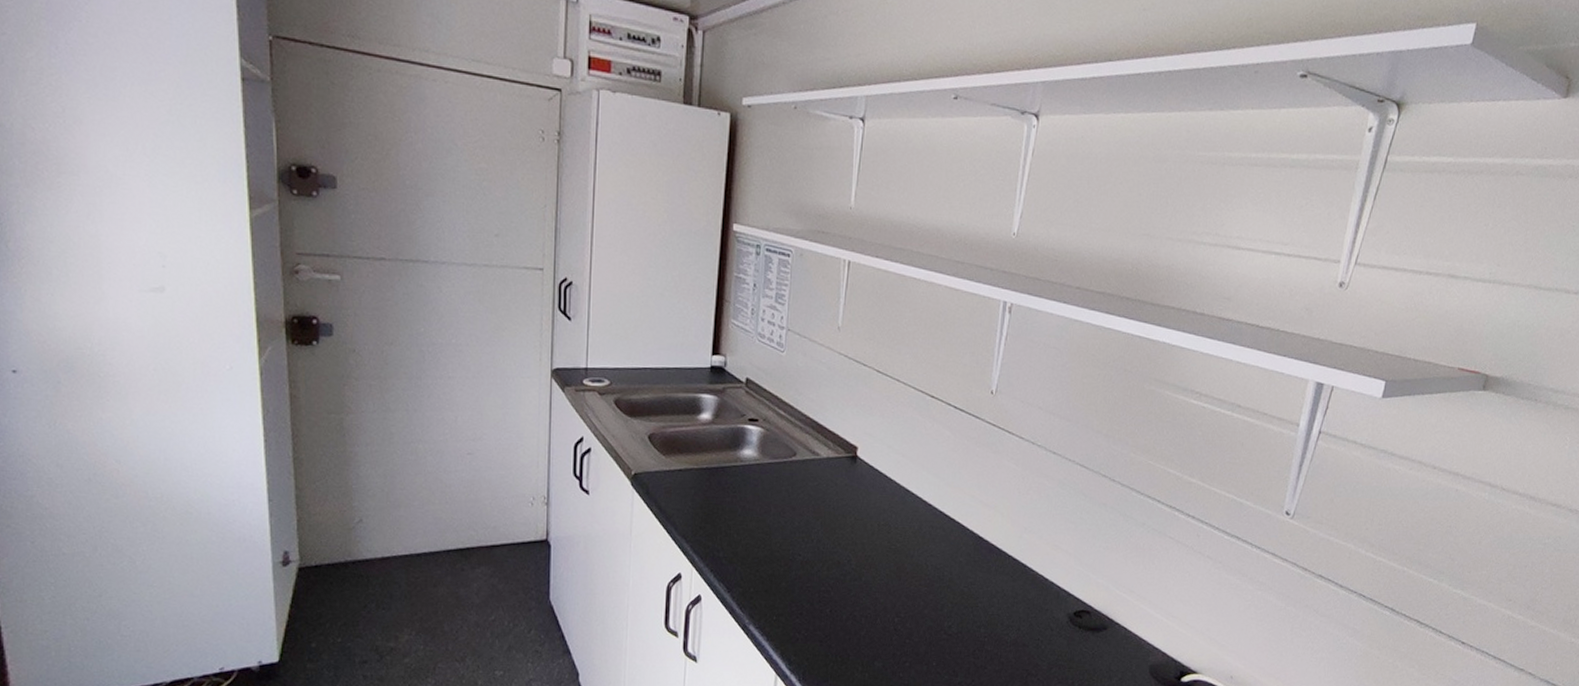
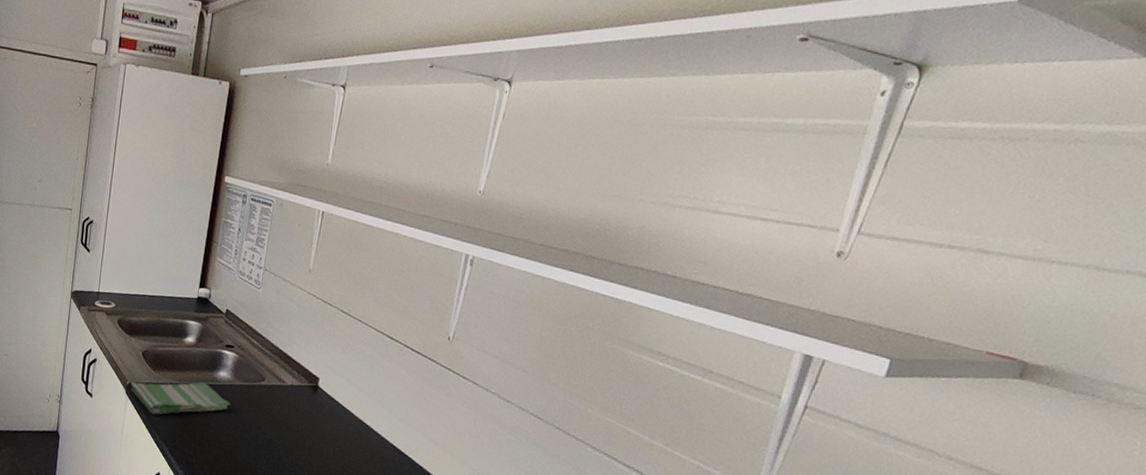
dish towel: none [636,463,759,507] -> present [130,382,230,415]

